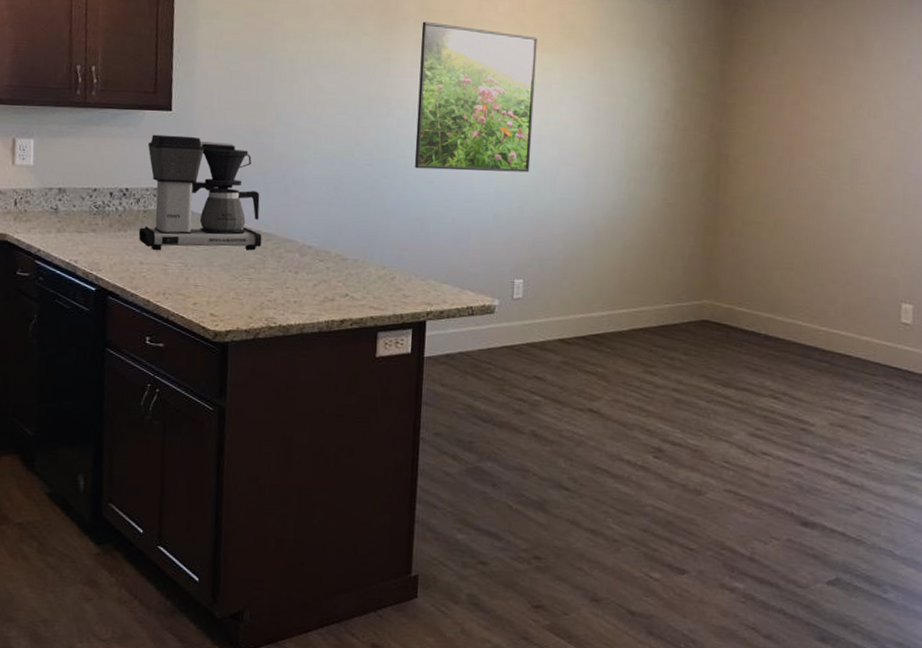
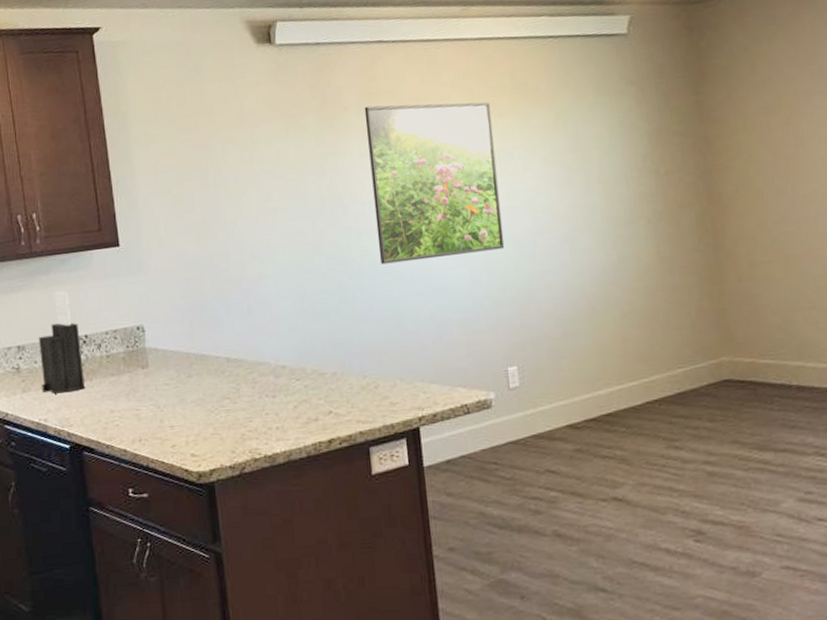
knife block: none [76,143,121,239] -> present [39,291,85,394]
coffee maker: present [138,134,262,251] -> none [101,269,233,396]

